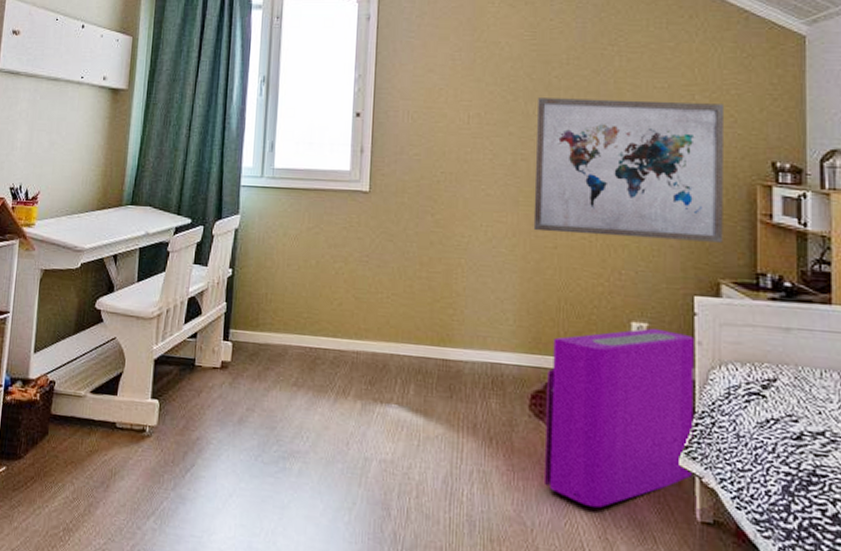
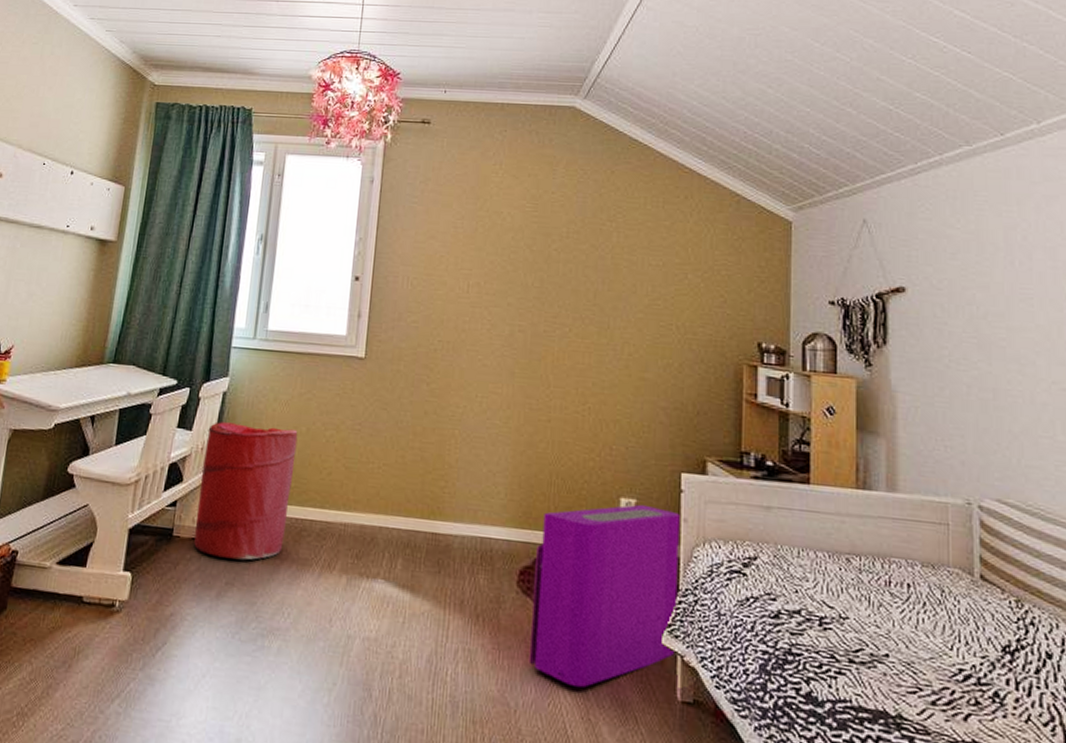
laundry hamper: none [215,257,308,388] -> present [194,422,298,560]
wall art: present [533,98,725,243] -> none [528,270,716,421]

